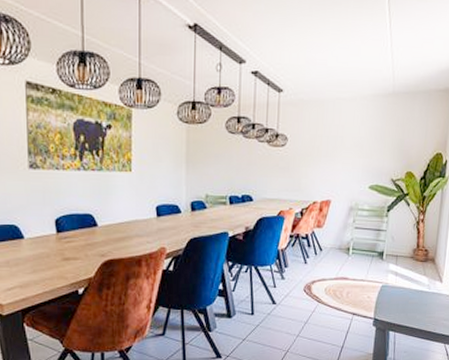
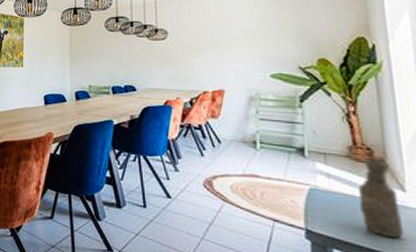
vase: none [411,258,438,318] -> present [359,158,405,239]

